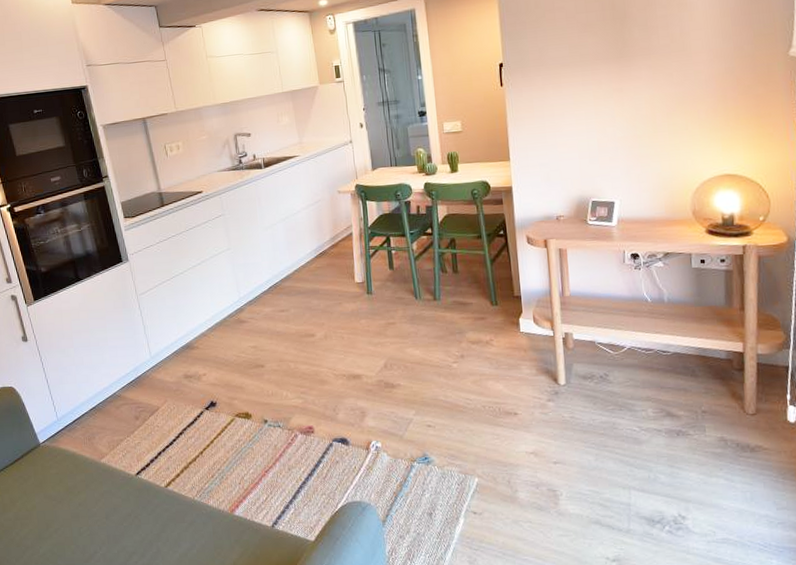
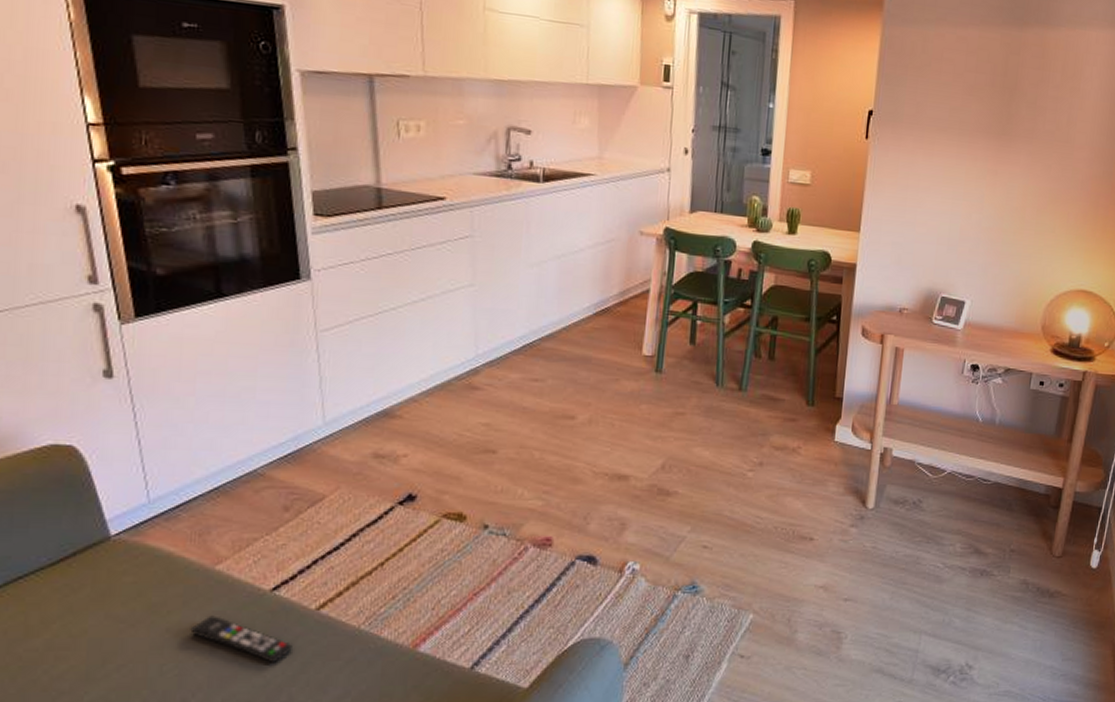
remote control: none [92,493,155,526] -> present [190,615,293,664]

